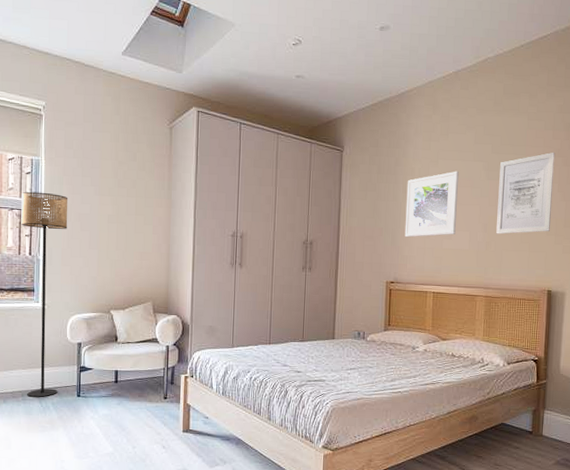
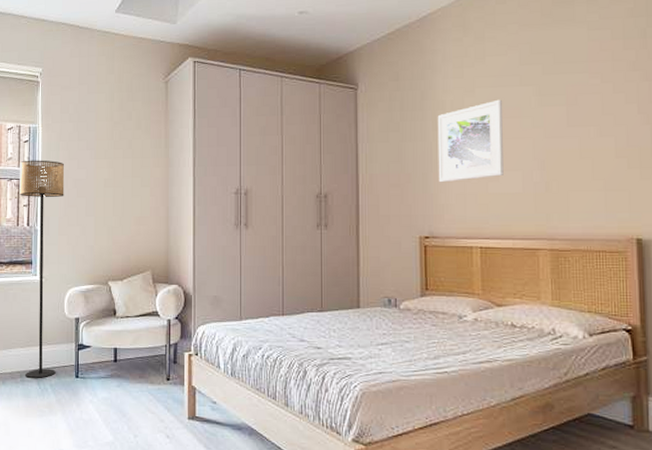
wall art: present [496,152,556,234] -> none [555,65,632,172]

